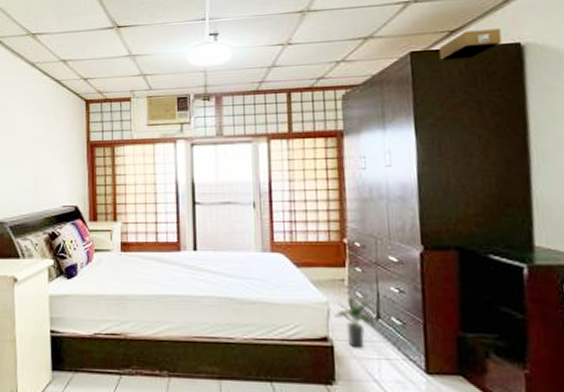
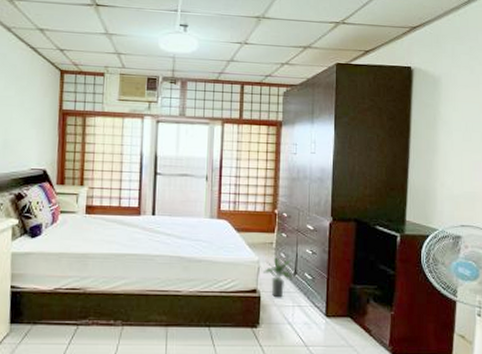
box: present [439,29,502,60] -> none [356,52,399,74]

